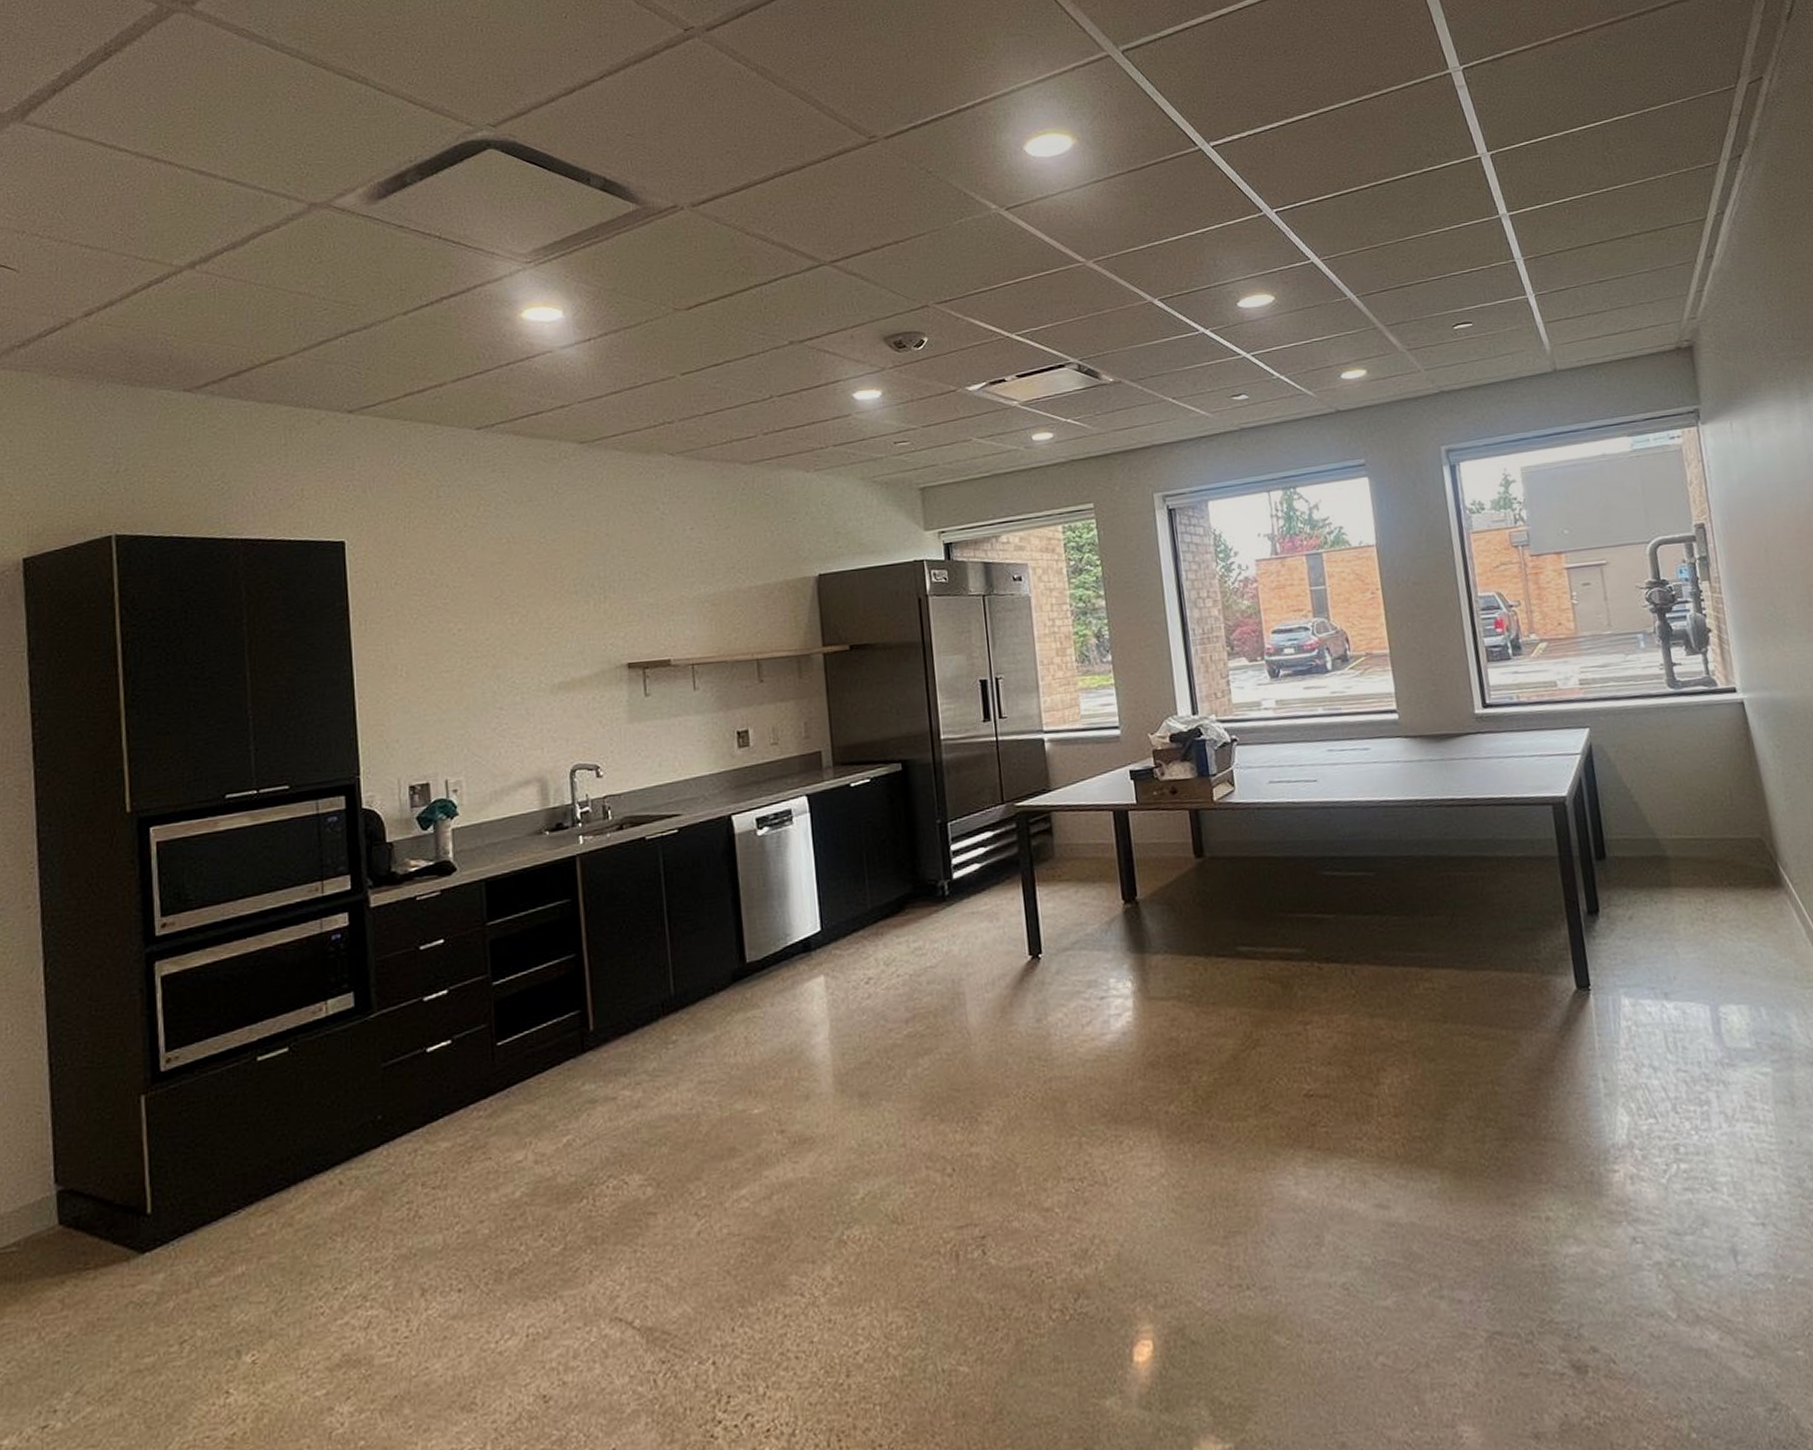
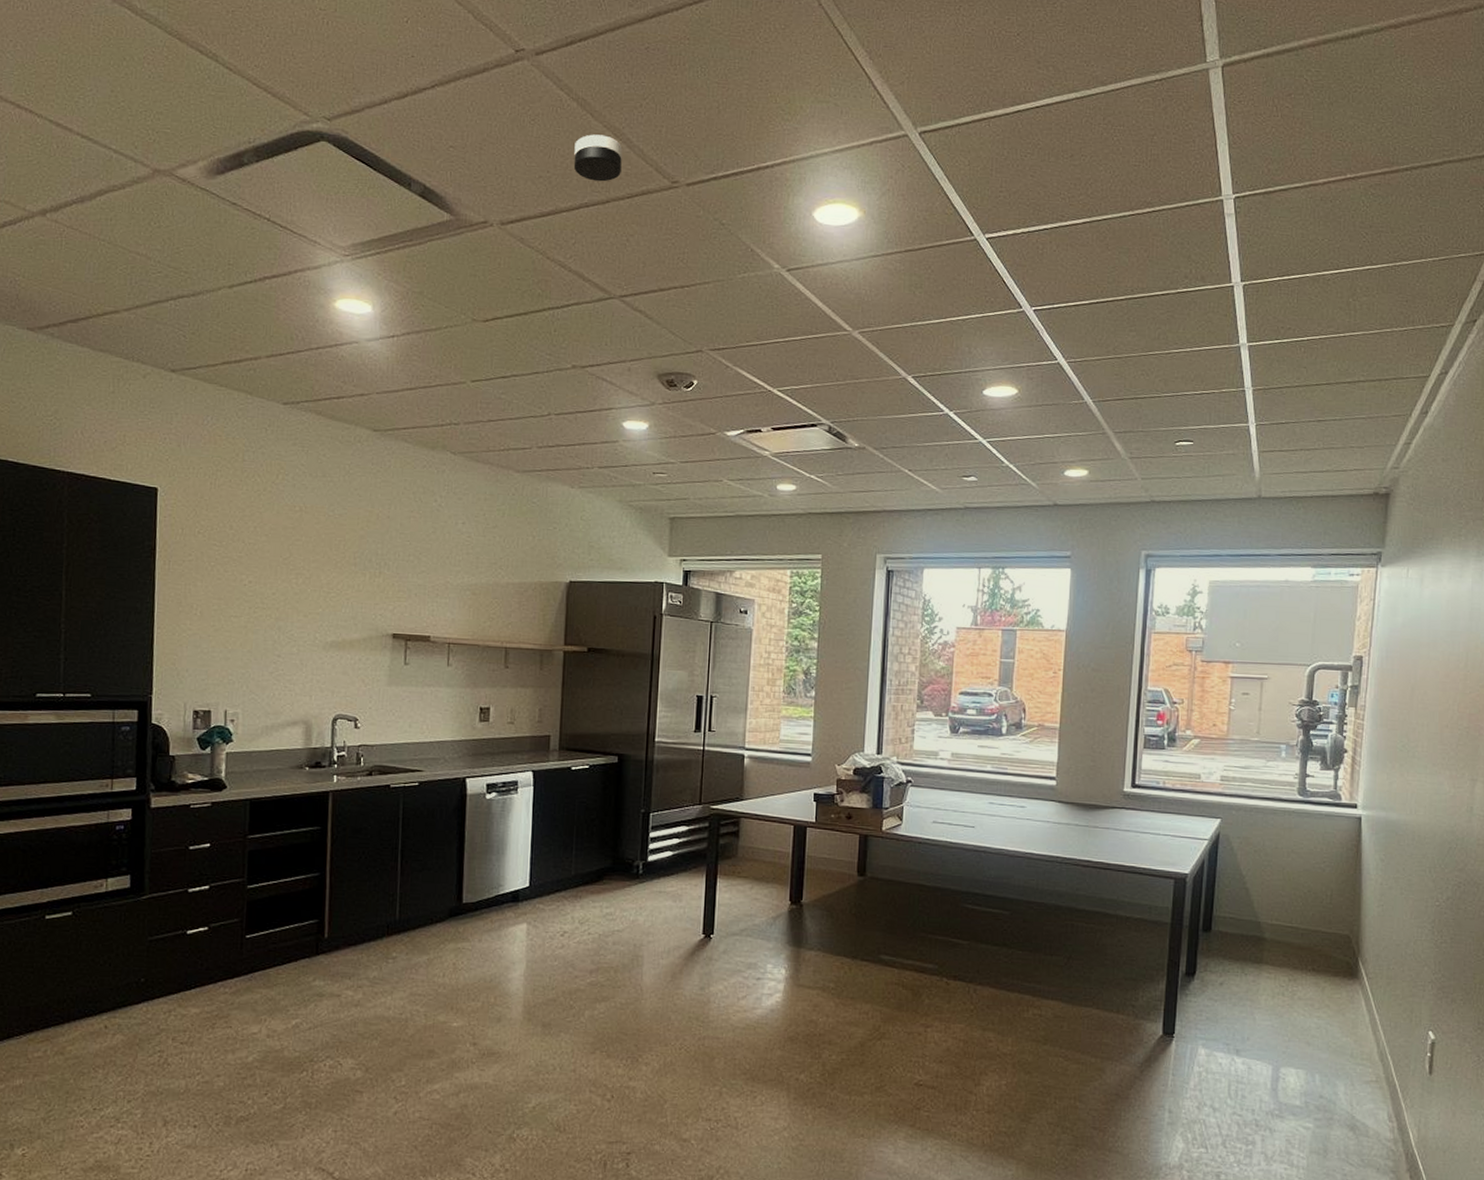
smoke detector: none [760,100,814,148] -> present [573,134,623,182]

